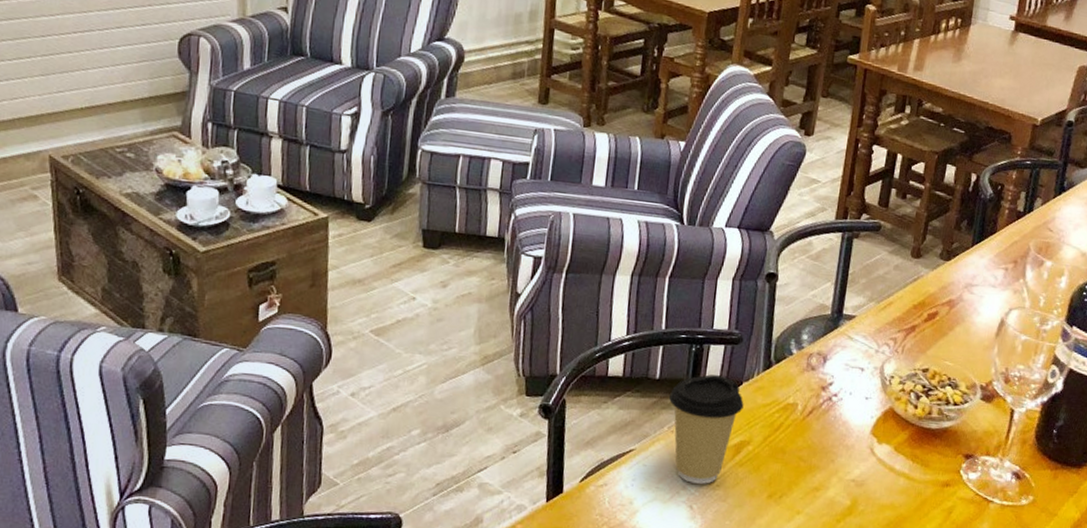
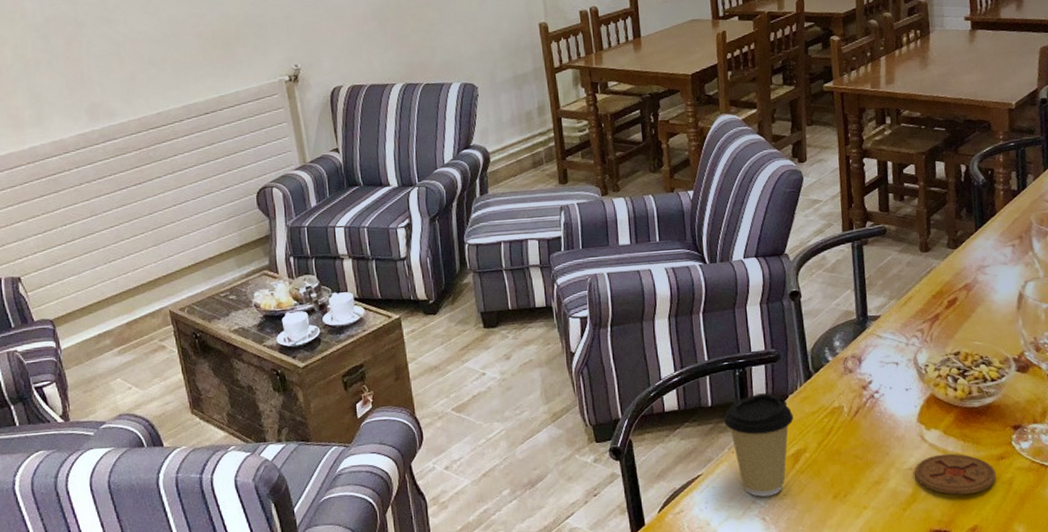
coaster: none [856,470,938,516] -> present [914,453,997,495]

